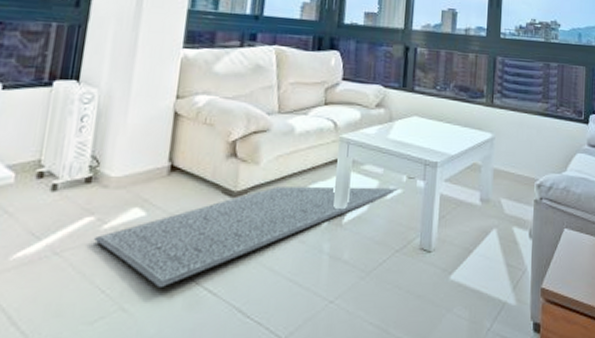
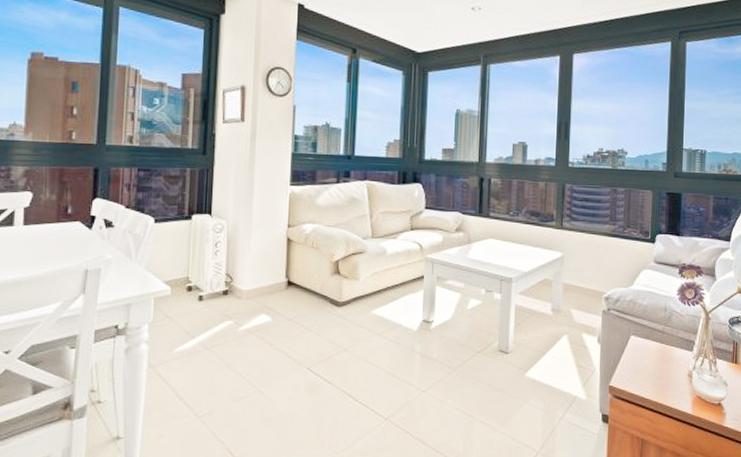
rug: present [94,186,400,289] -> none [234,298,479,377]

